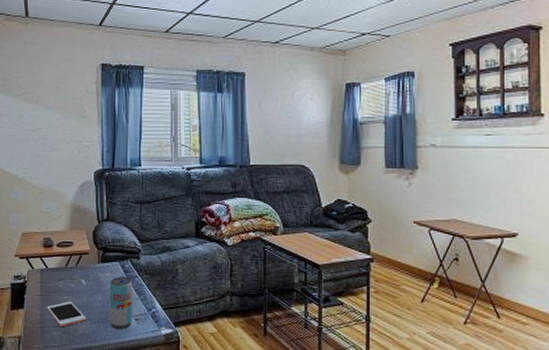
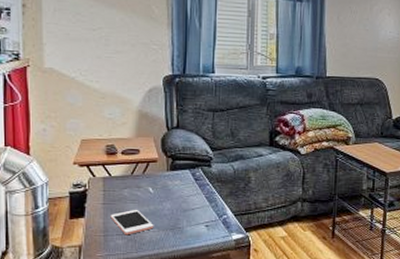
beverage can: present [109,276,132,330] -> none [178,184,203,236]

